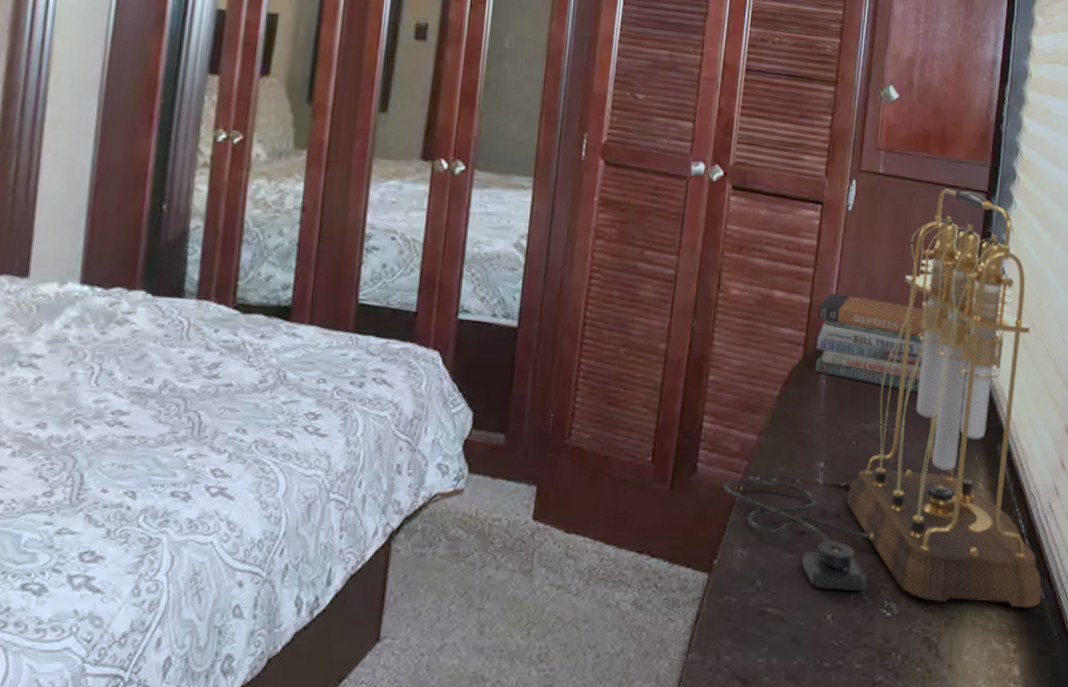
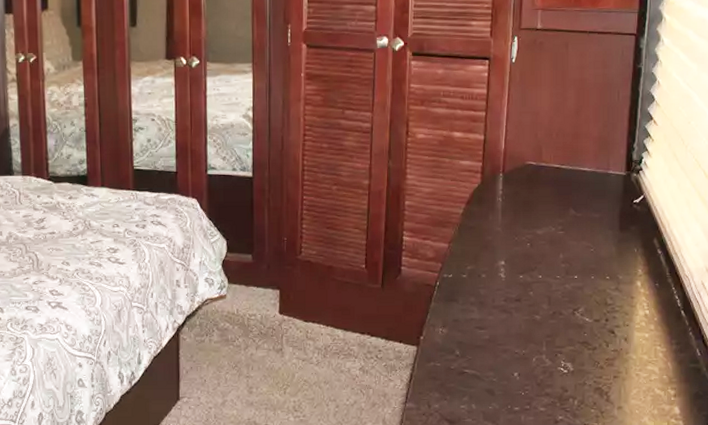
table lamp: present [723,189,1042,607] -> none [423,35,697,363]
book stack: present [815,293,928,393] -> none [491,130,587,203]

